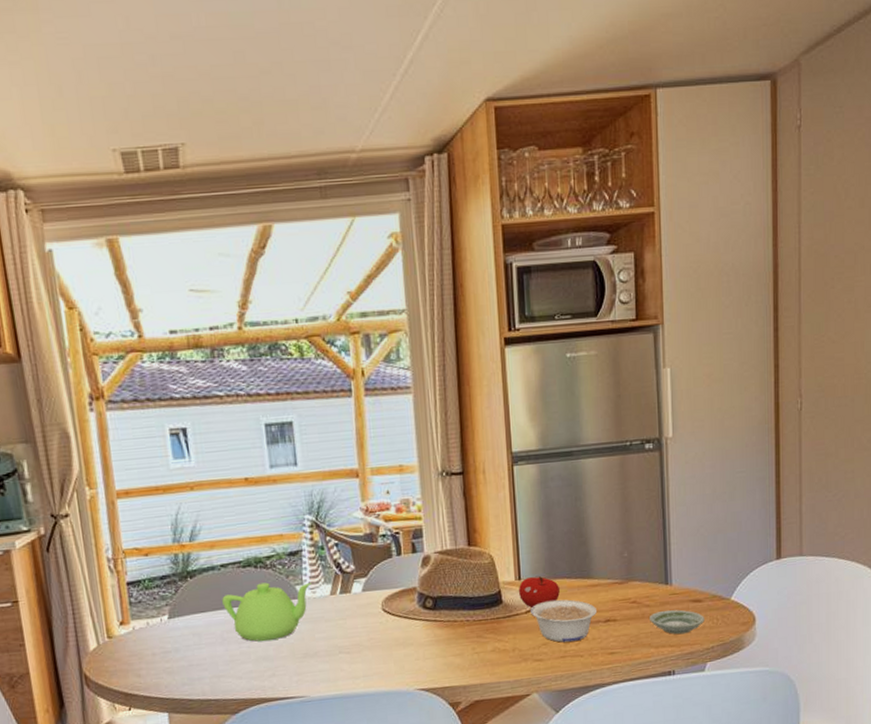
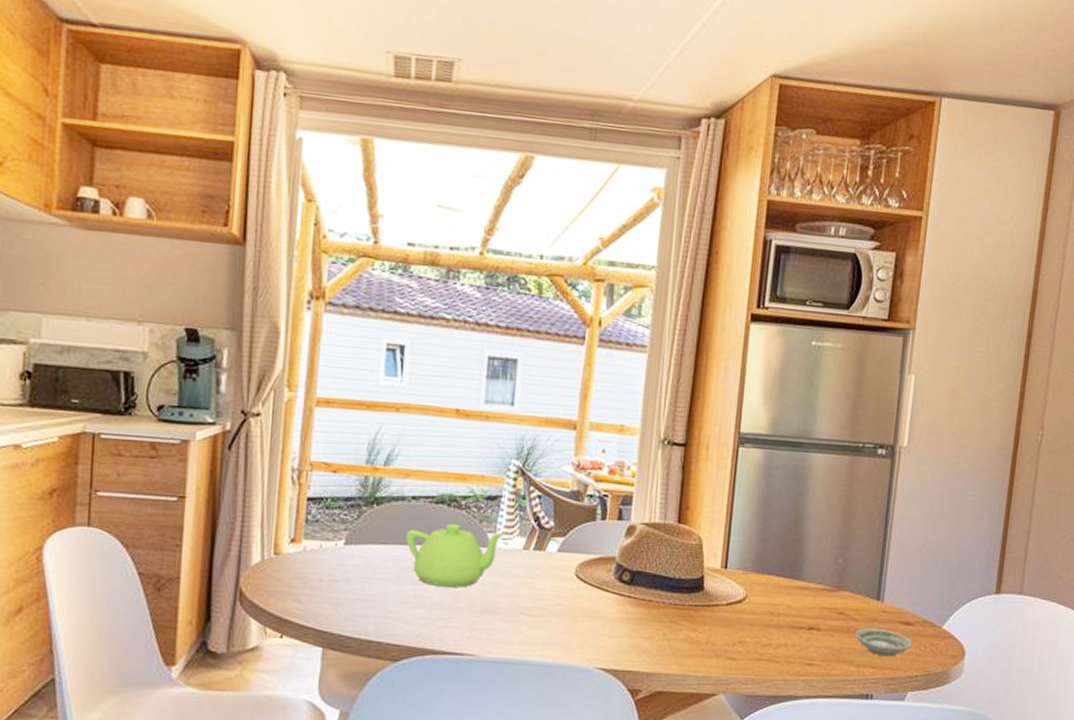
fruit: present [518,576,560,609] -> none [722,568,766,602]
legume: present [531,599,597,643] -> none [731,596,801,645]

